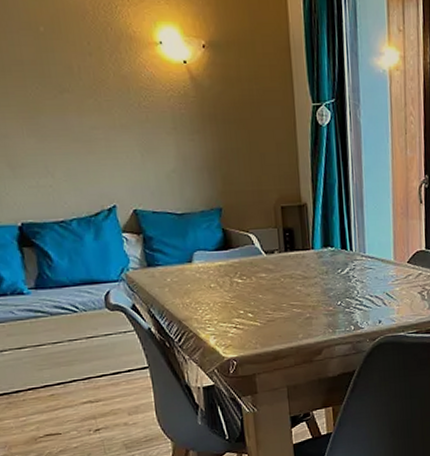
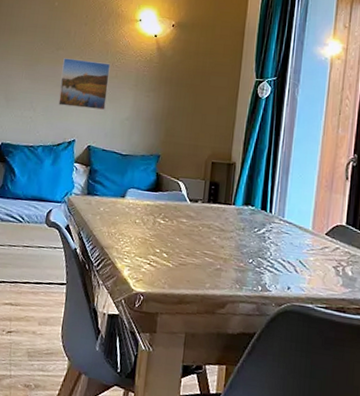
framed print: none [73,103,144,166] -> present [58,58,111,111]

